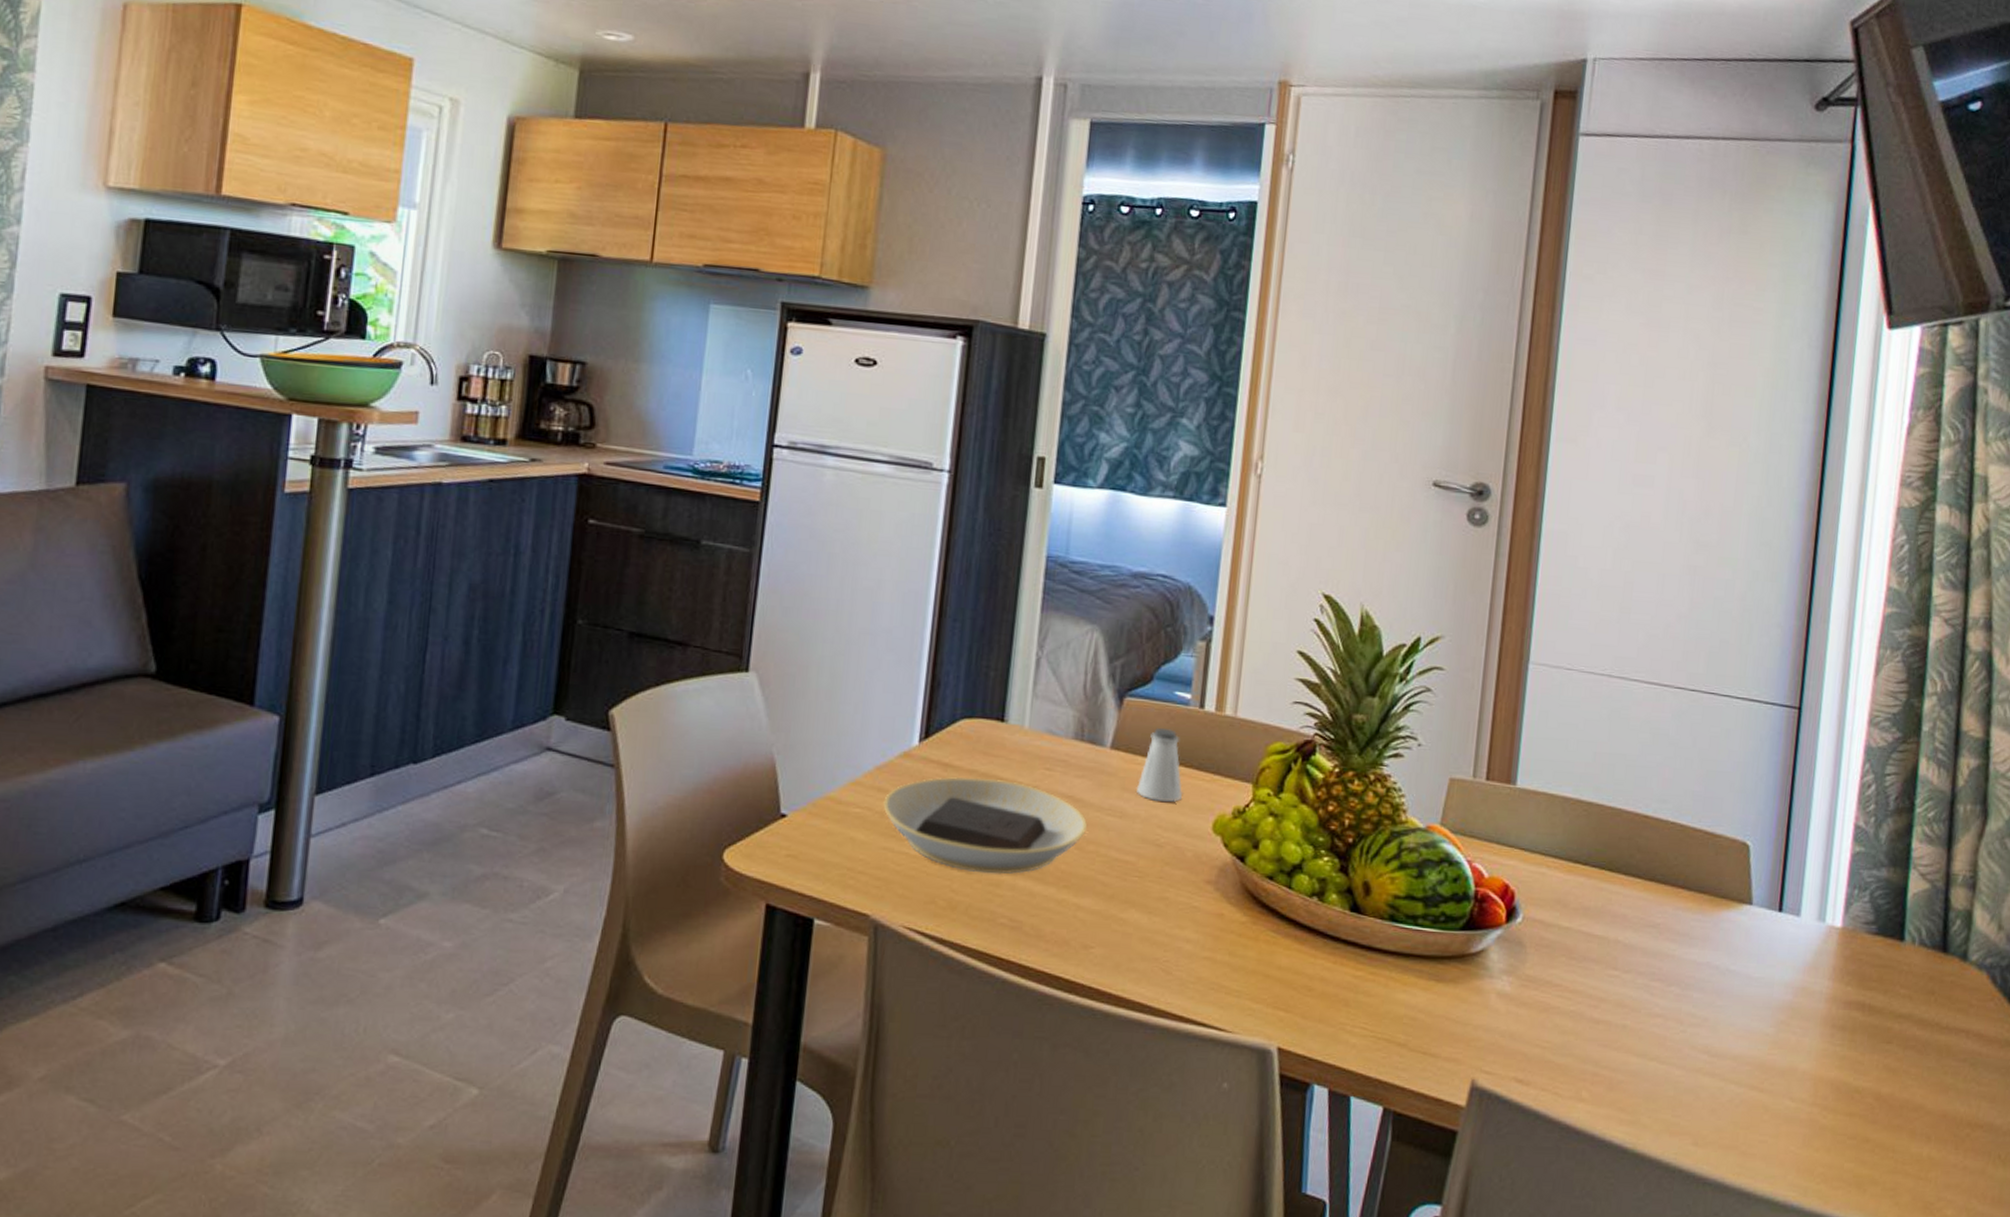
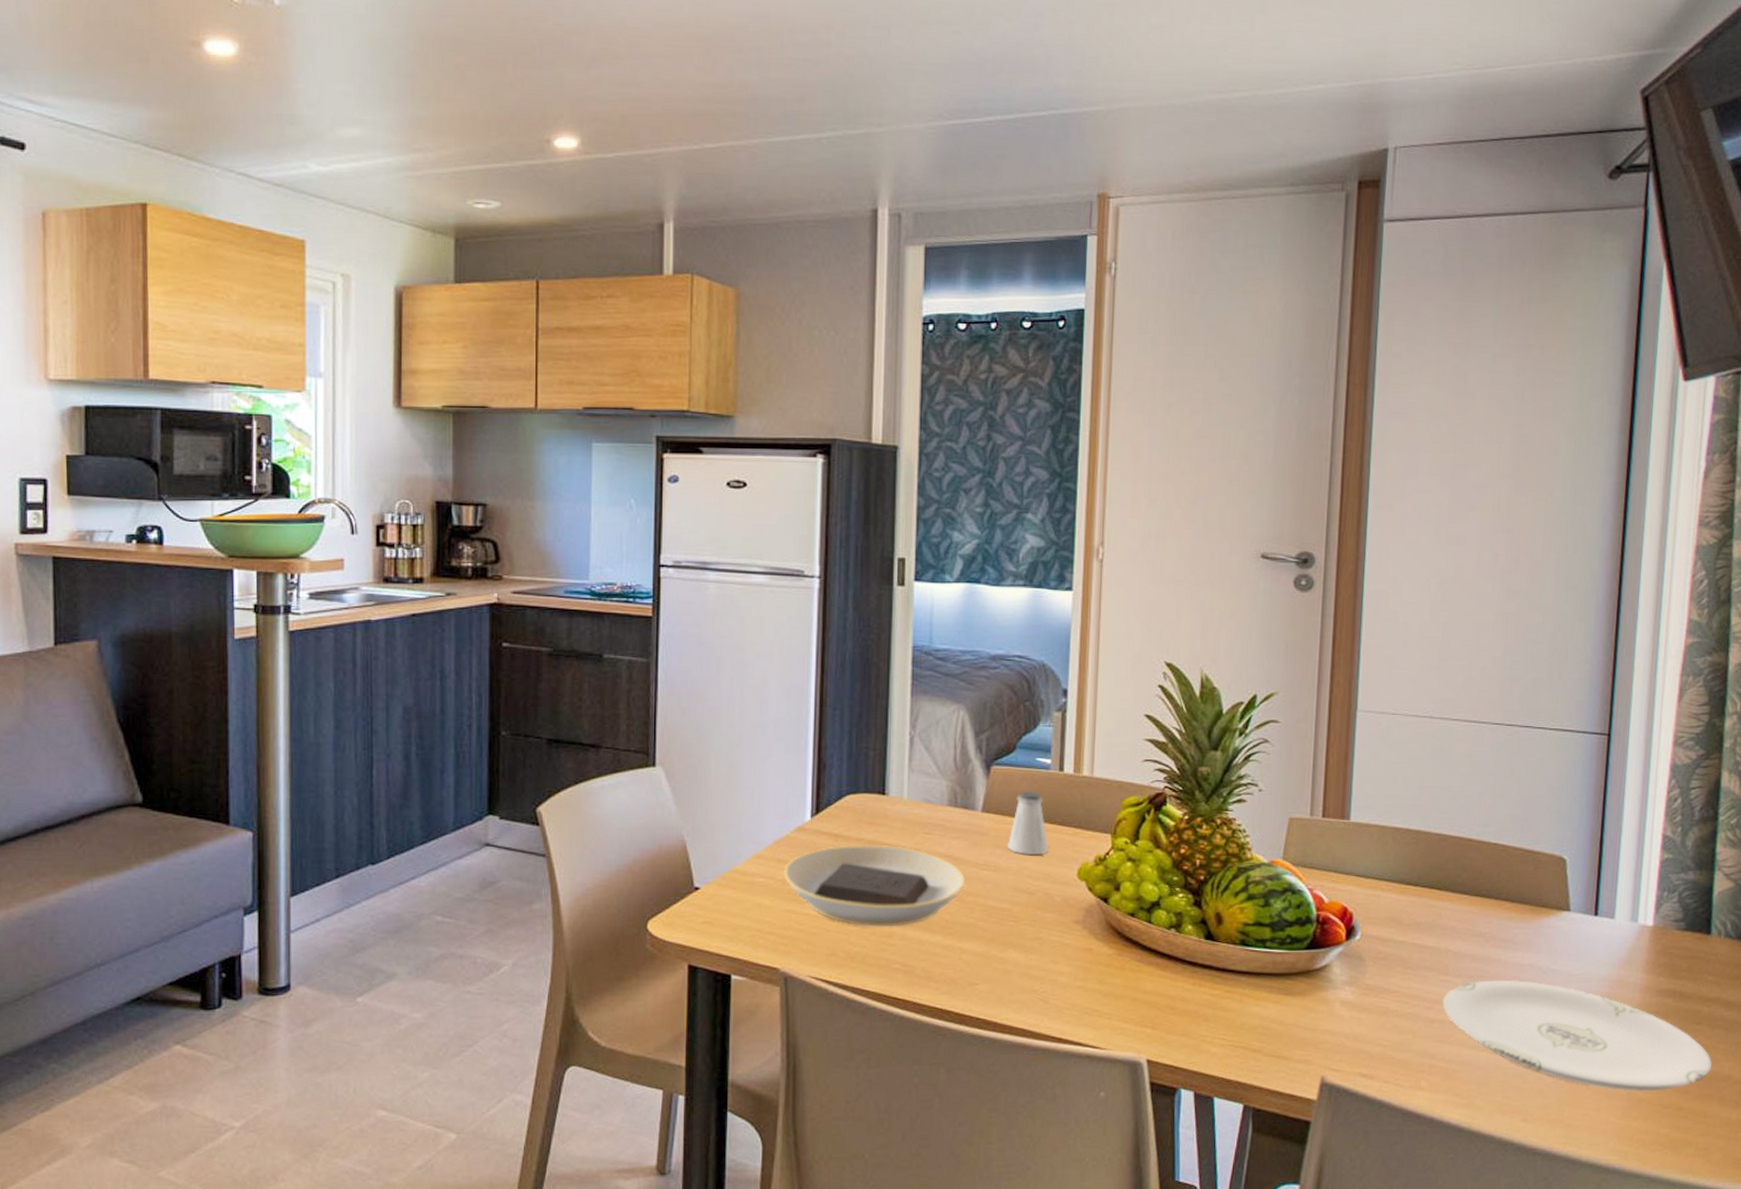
plate: none [1609,978,1903,1118] -> present [1442,979,1712,1091]

